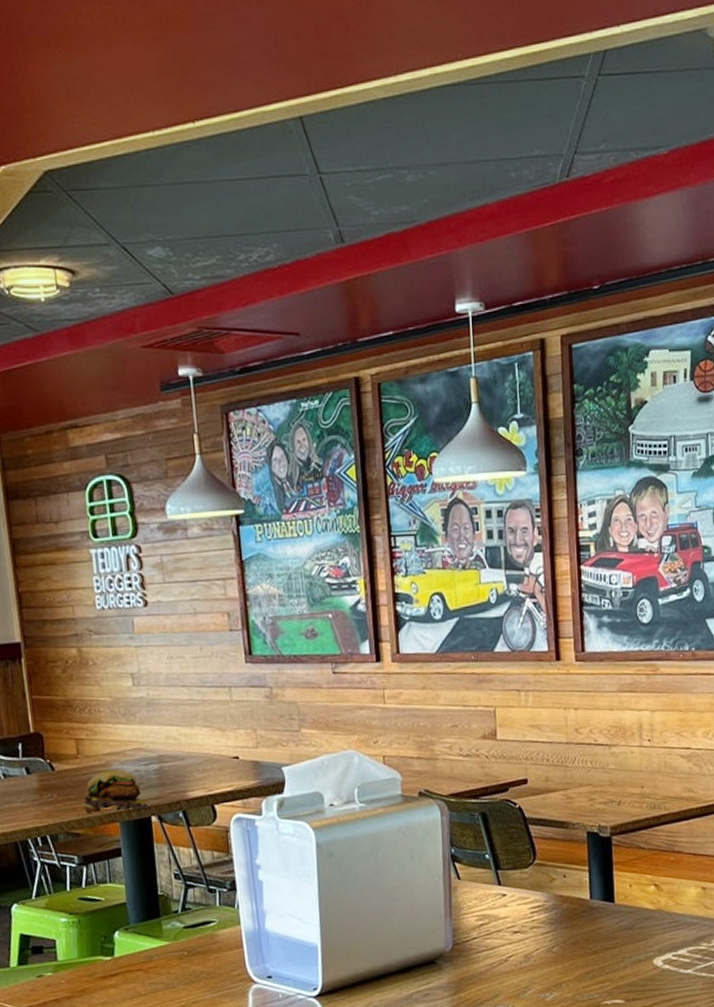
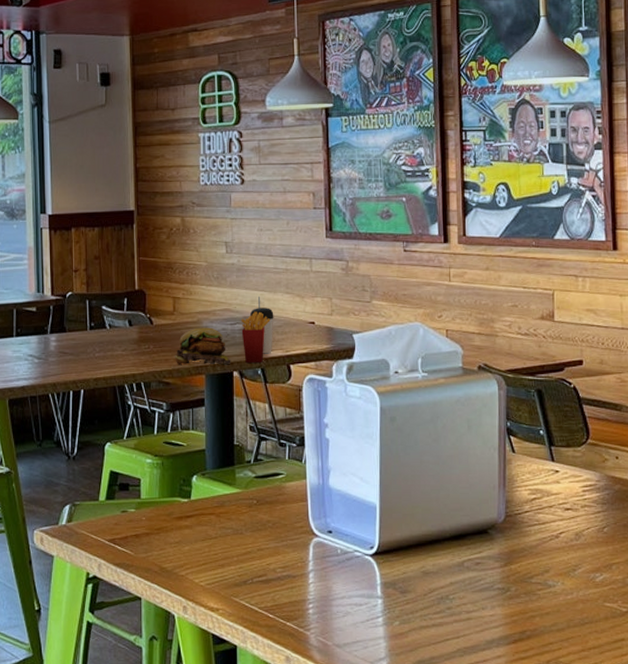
french fries: none [156,749,189,806] -> present [241,311,271,363]
beverage cup: none [166,731,194,795] -> present [250,296,274,354]

